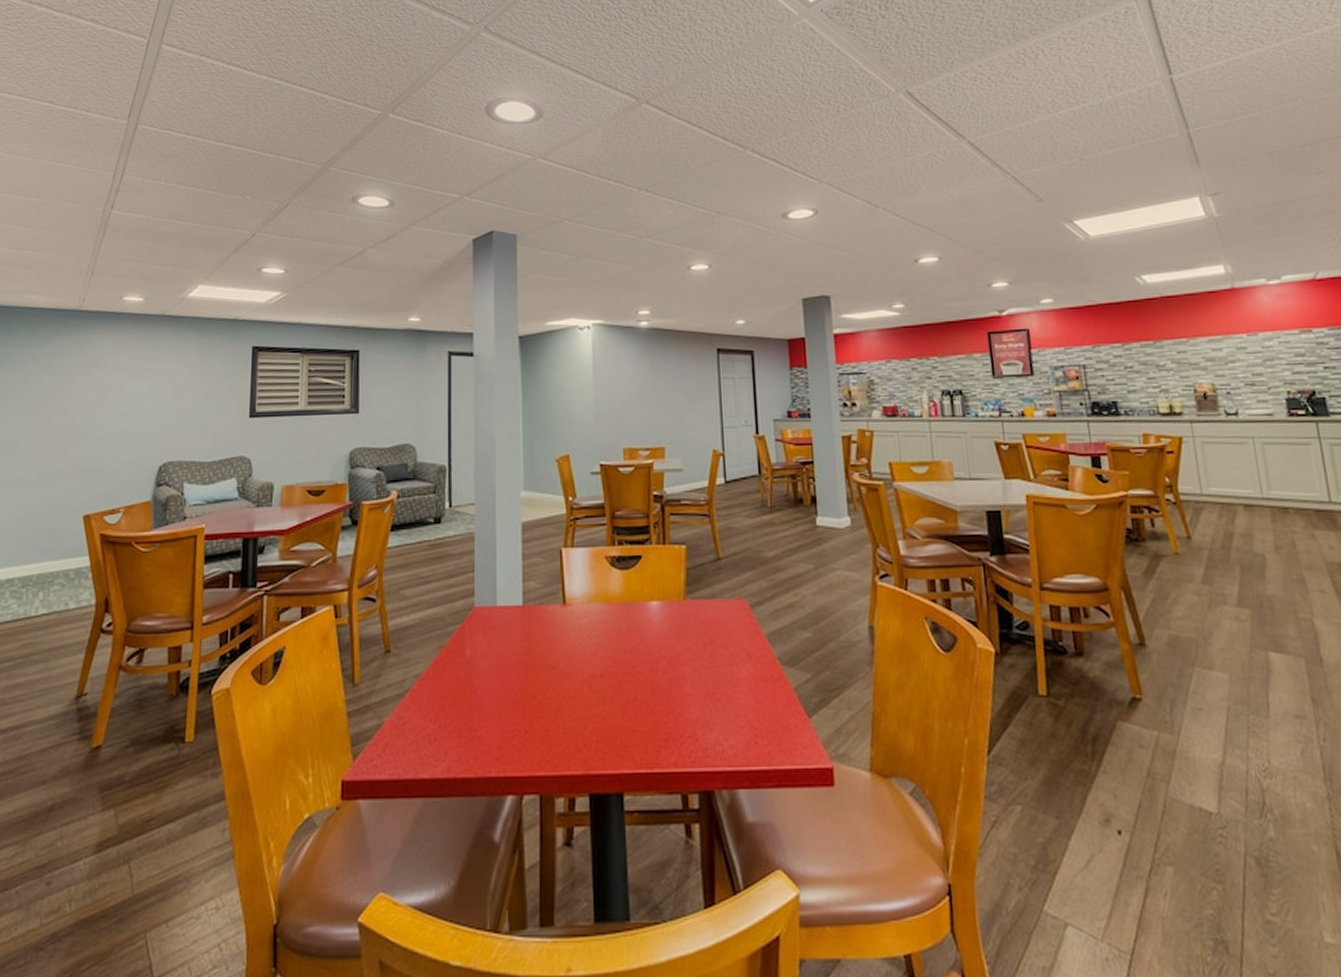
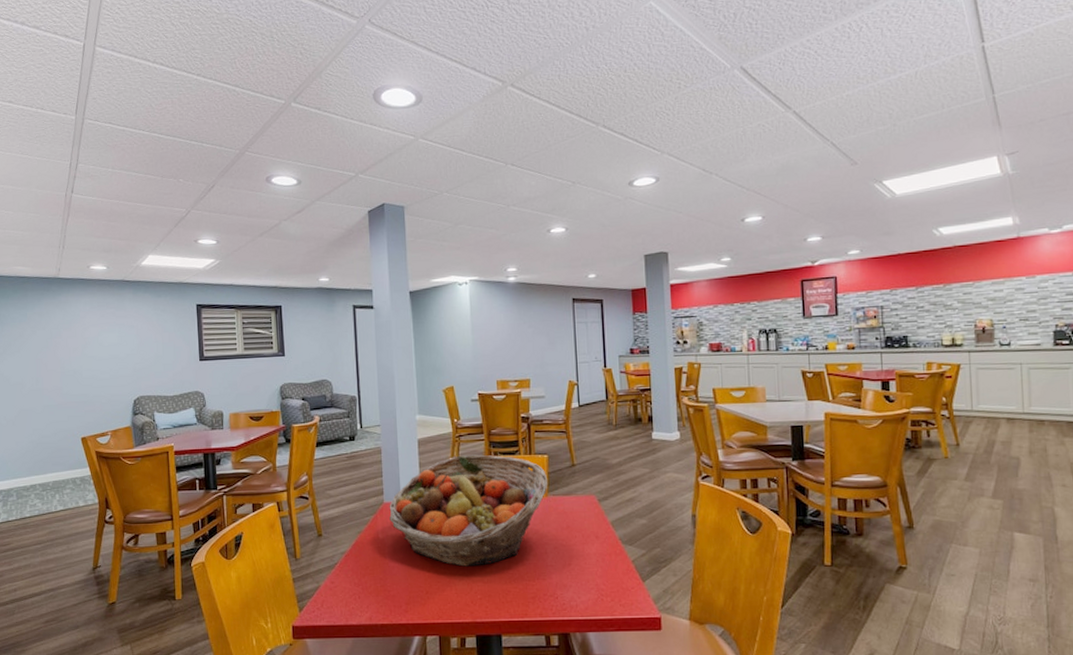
fruit basket: none [481,543,687,696] -> present [389,454,548,567]

